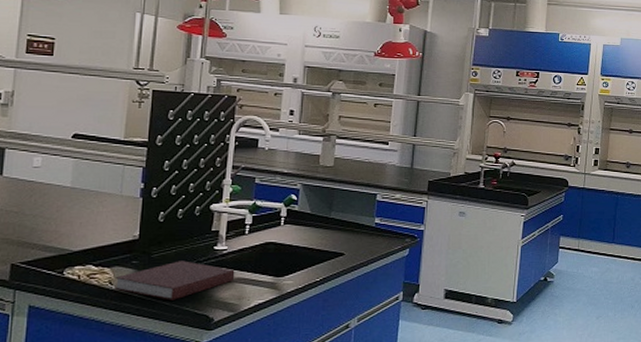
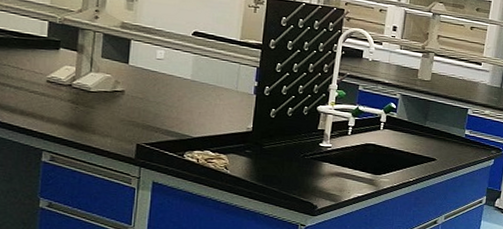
notebook: present [114,261,235,300] -> none [229,153,338,188]

